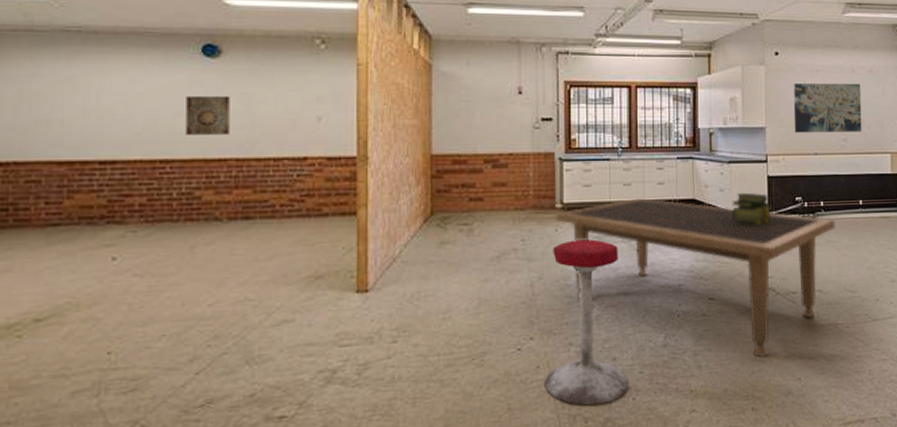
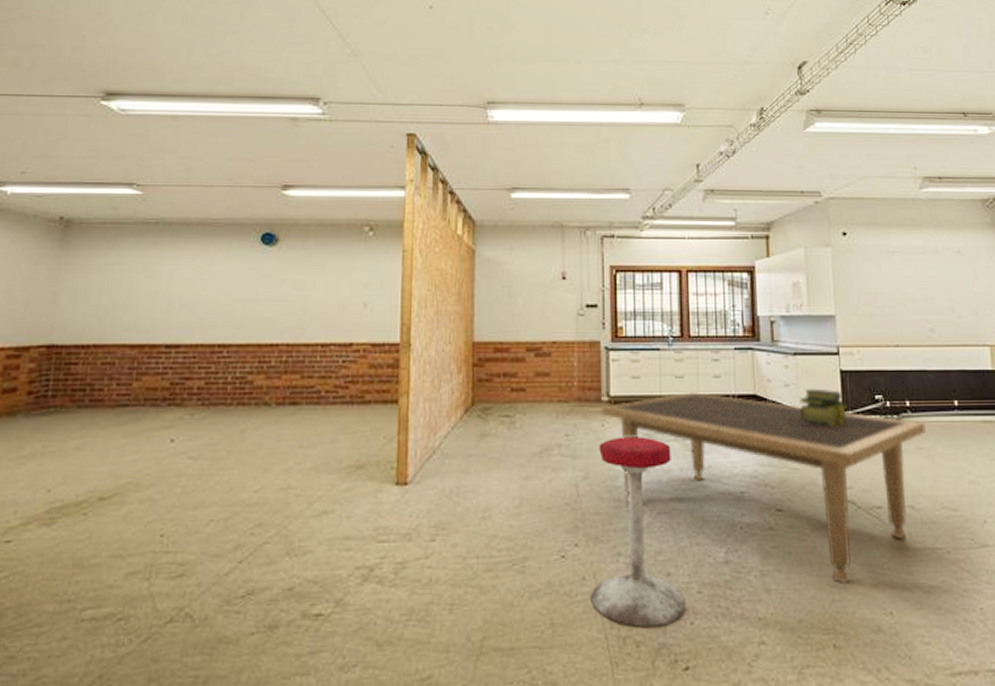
wall art: present [186,95,230,135] -> none [242,282,284,320]
wall art: present [793,83,862,133] -> none [865,265,952,322]

